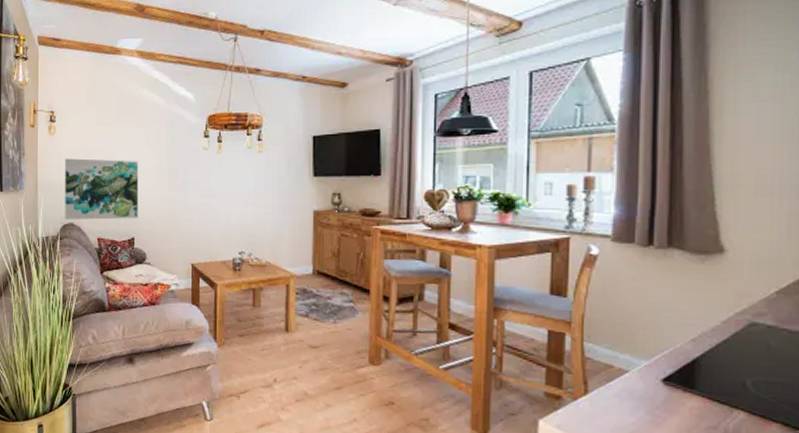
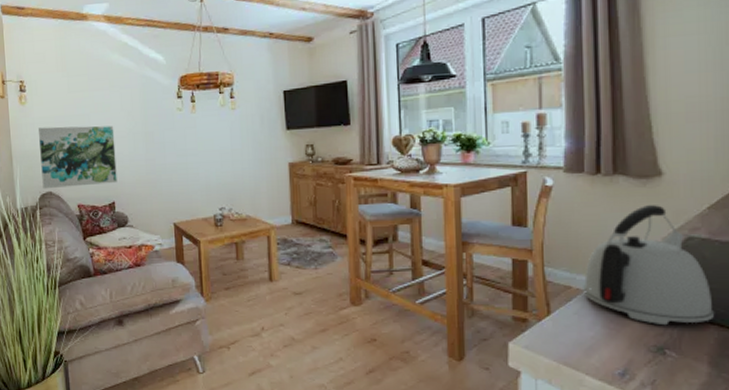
kettle: none [626,284,777,419] -> present [583,205,714,326]

